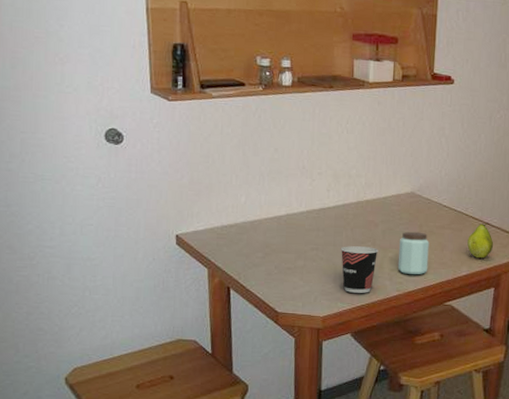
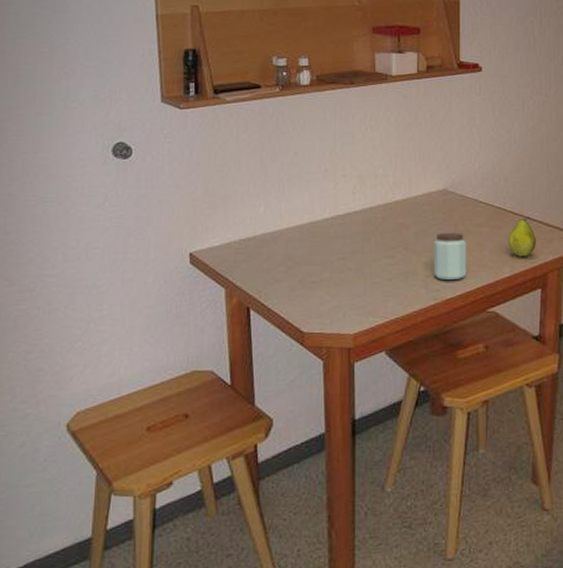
cup: present [340,246,379,293] -> none [369,252,412,305]

